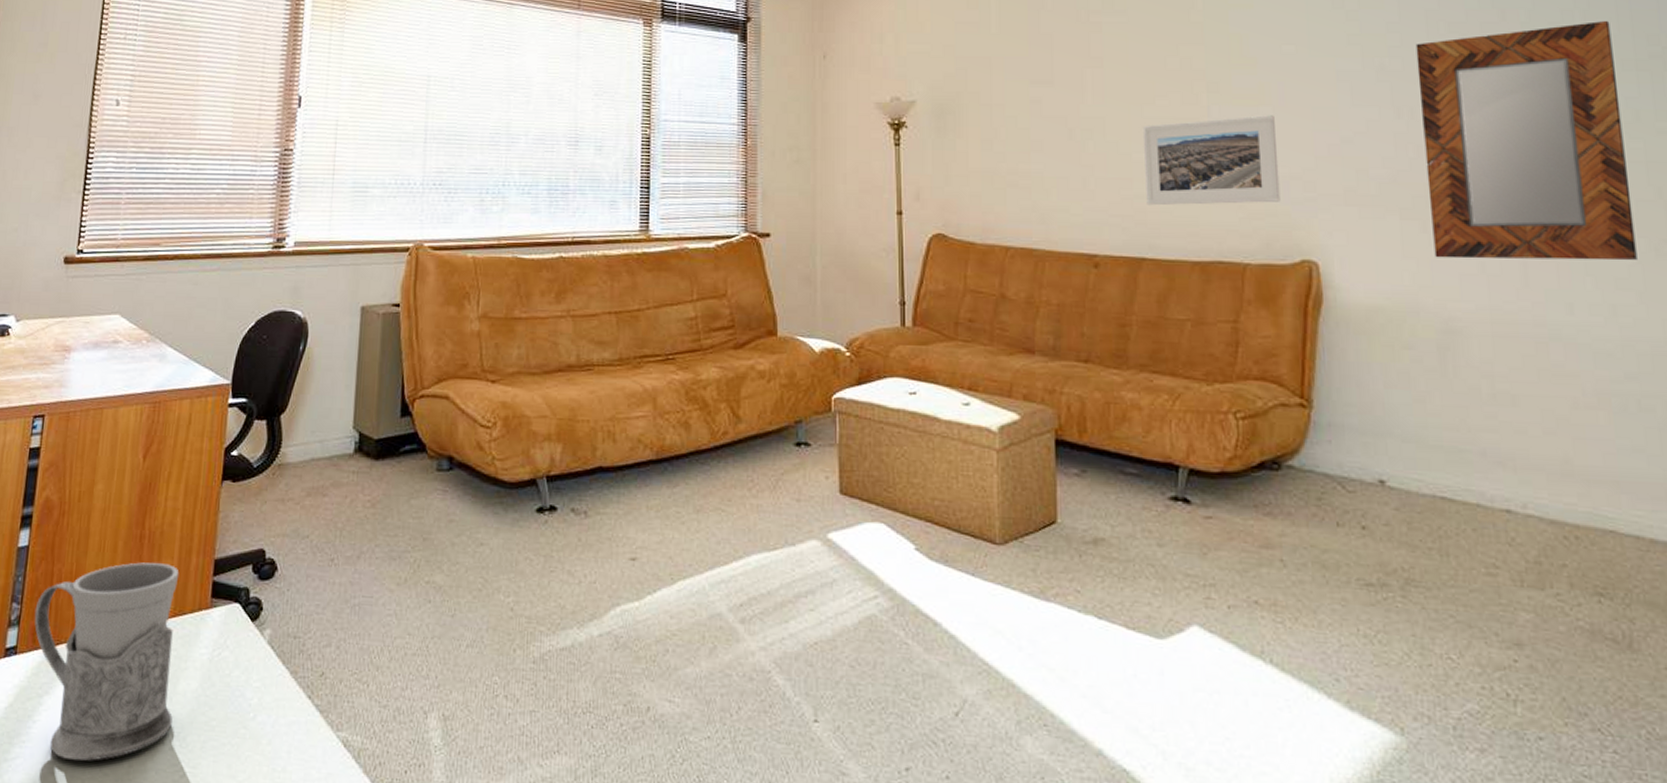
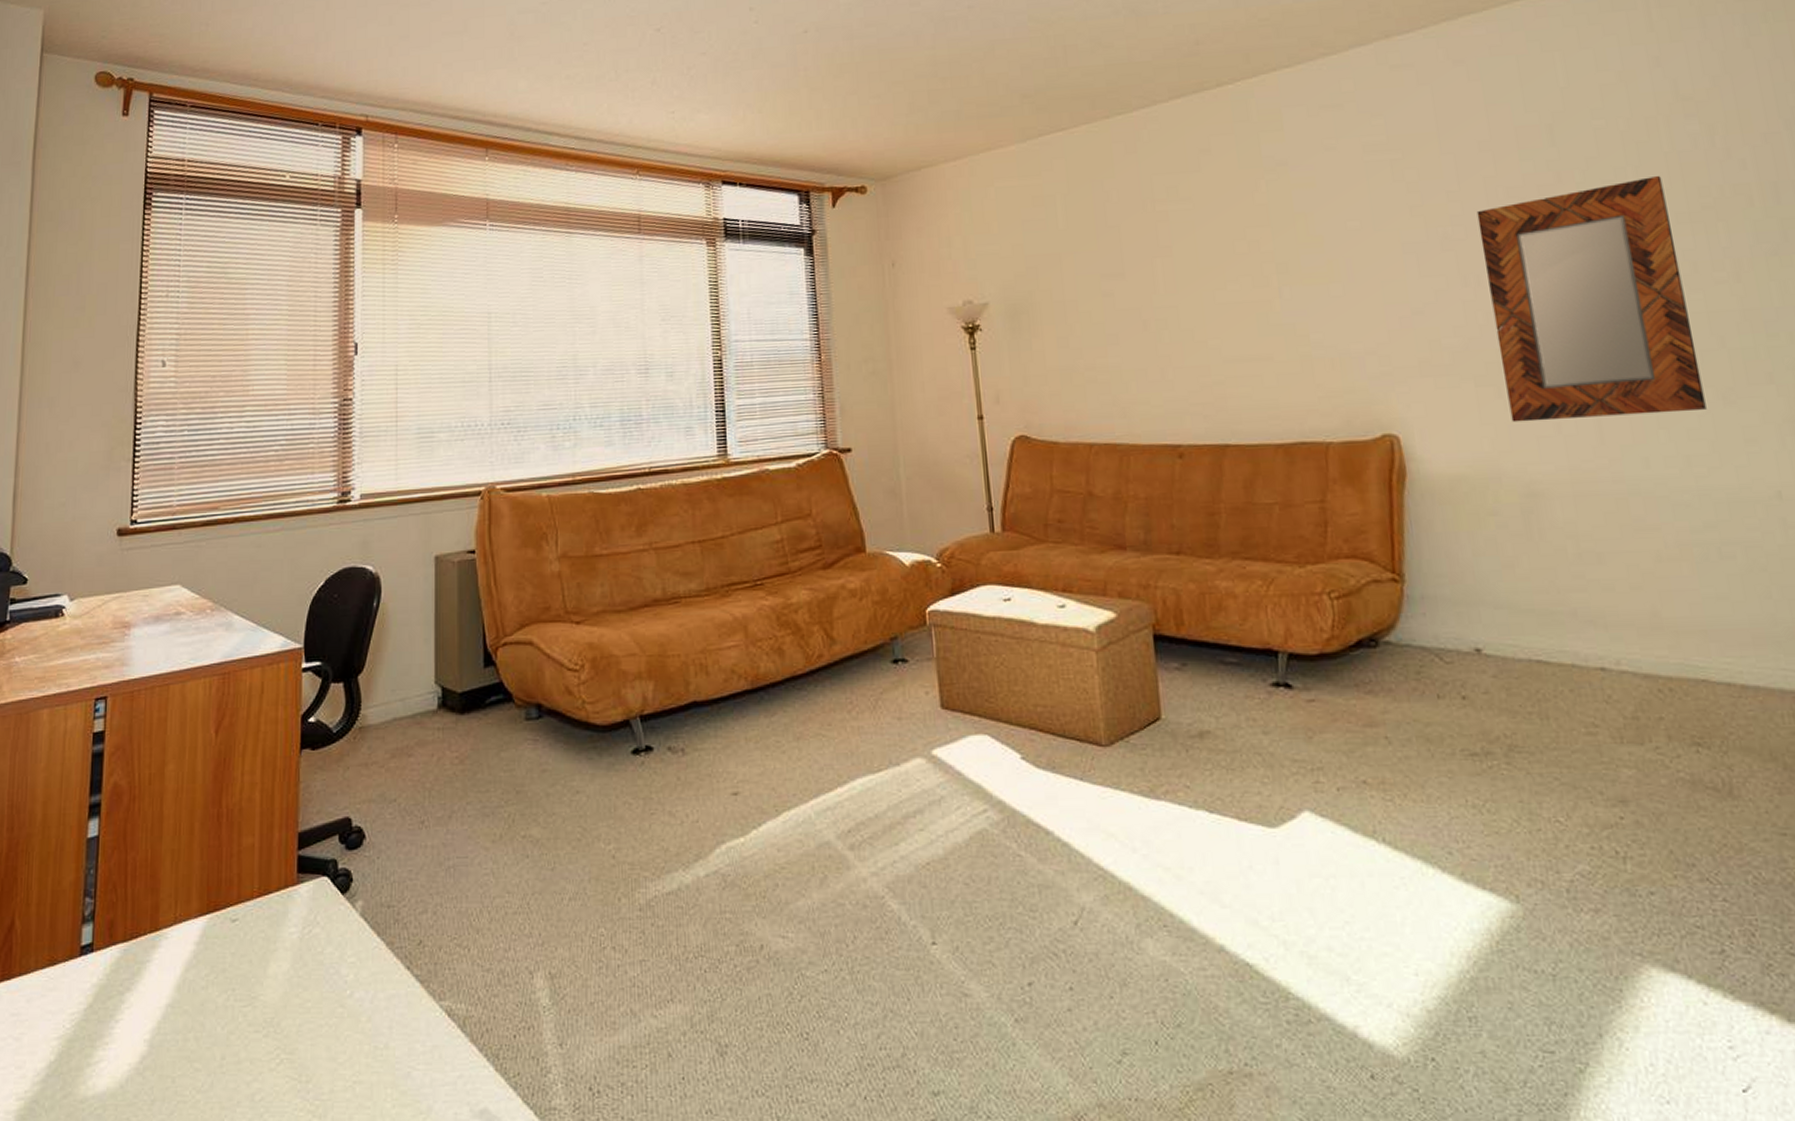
mug: present [34,562,179,762] -> none [109,842,265,1059]
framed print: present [1142,115,1281,206] -> none [1216,292,1358,392]

